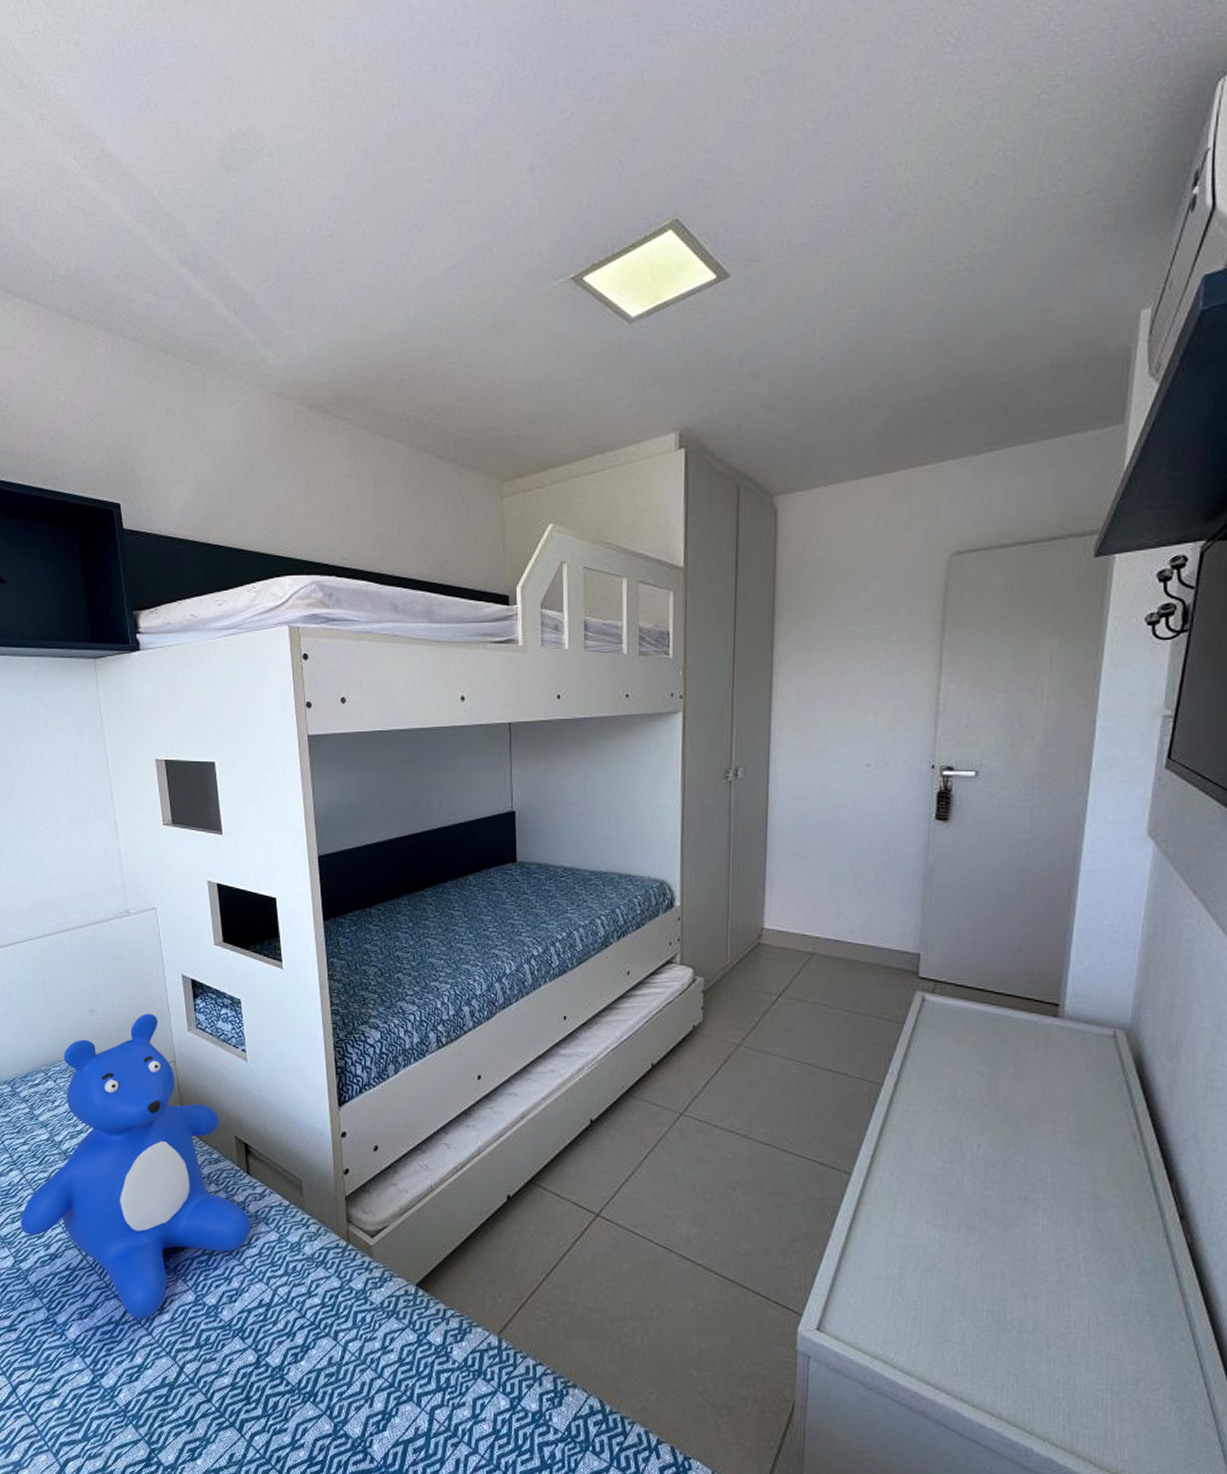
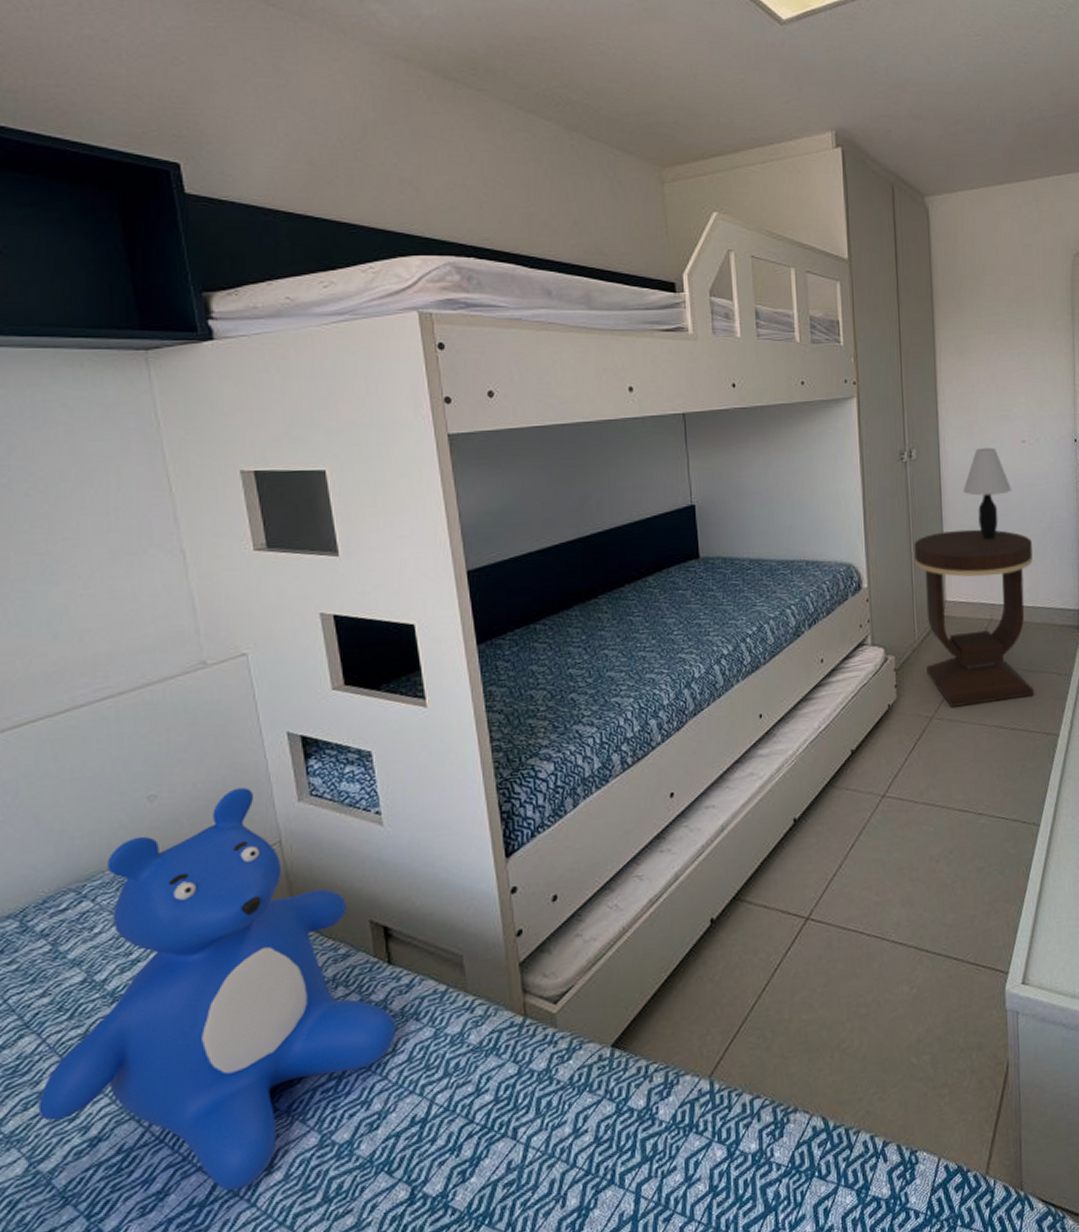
side table: none [733,855,869,1040] -> present [914,529,1034,707]
table lamp: none [792,770,850,868] -> present [963,447,1012,539]

